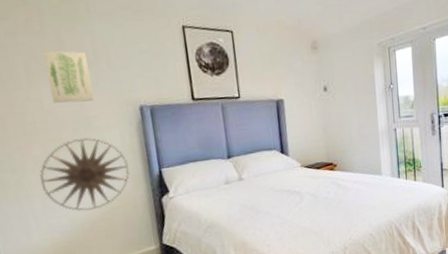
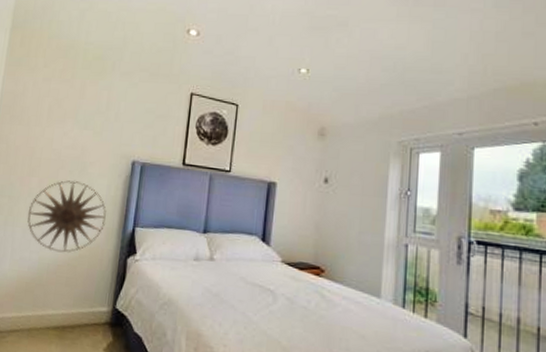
wall art: present [43,50,94,103] -> none [60,97,101,148]

